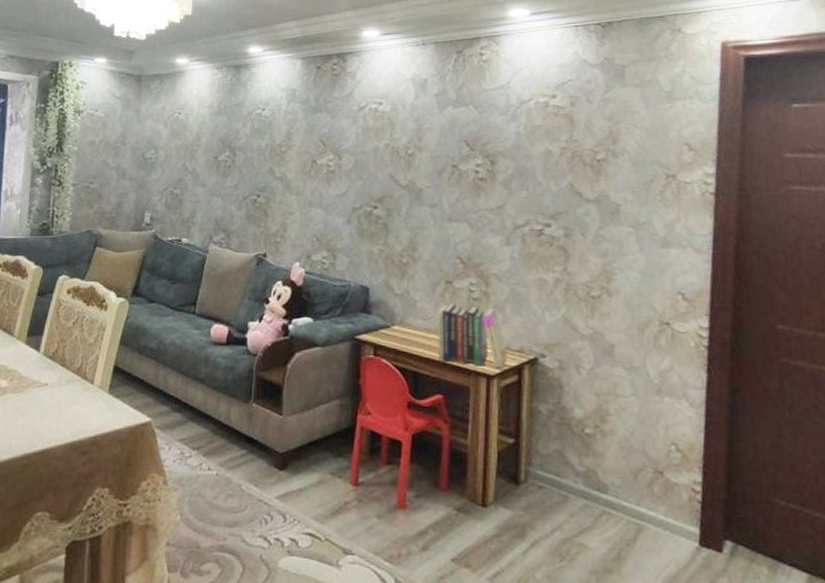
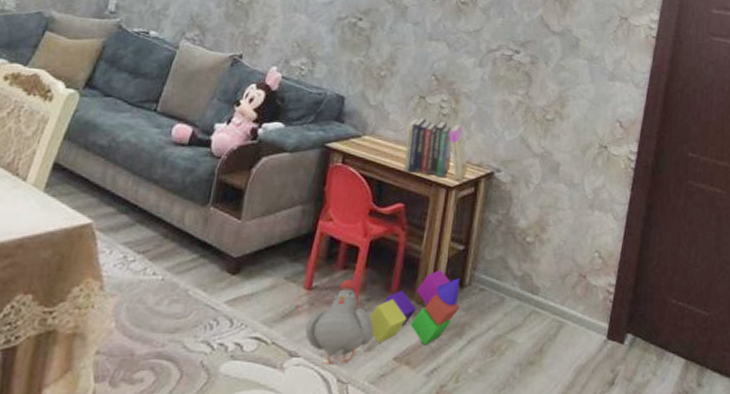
toy: none [356,475,427,564] -> present [305,279,374,365]
toy blocks: none [420,465,517,547] -> present [369,270,460,346]

